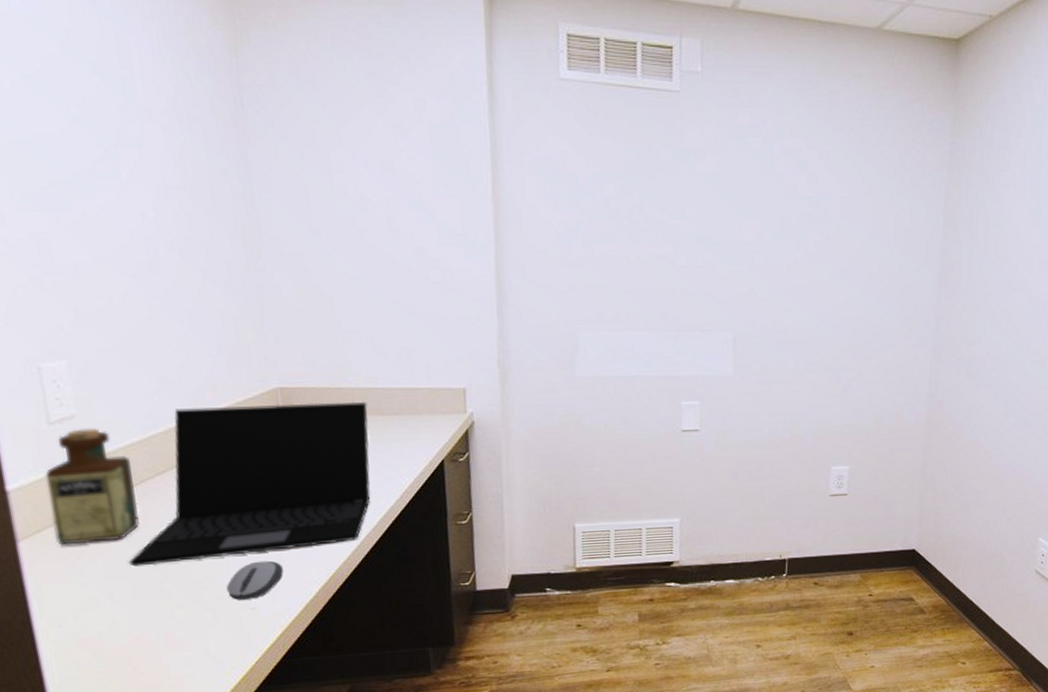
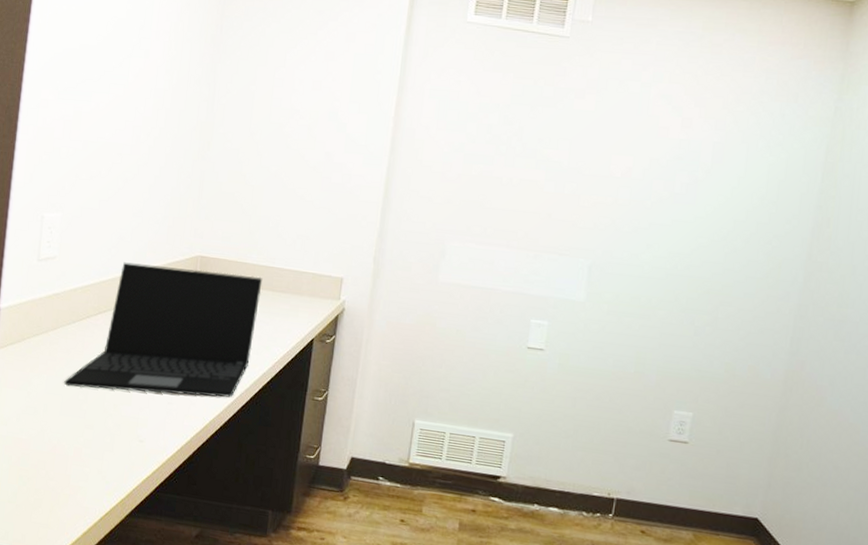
bottle: present [45,428,140,545] -> none [21,267,84,362]
computer mouse: present [226,560,283,600] -> none [125,400,171,433]

